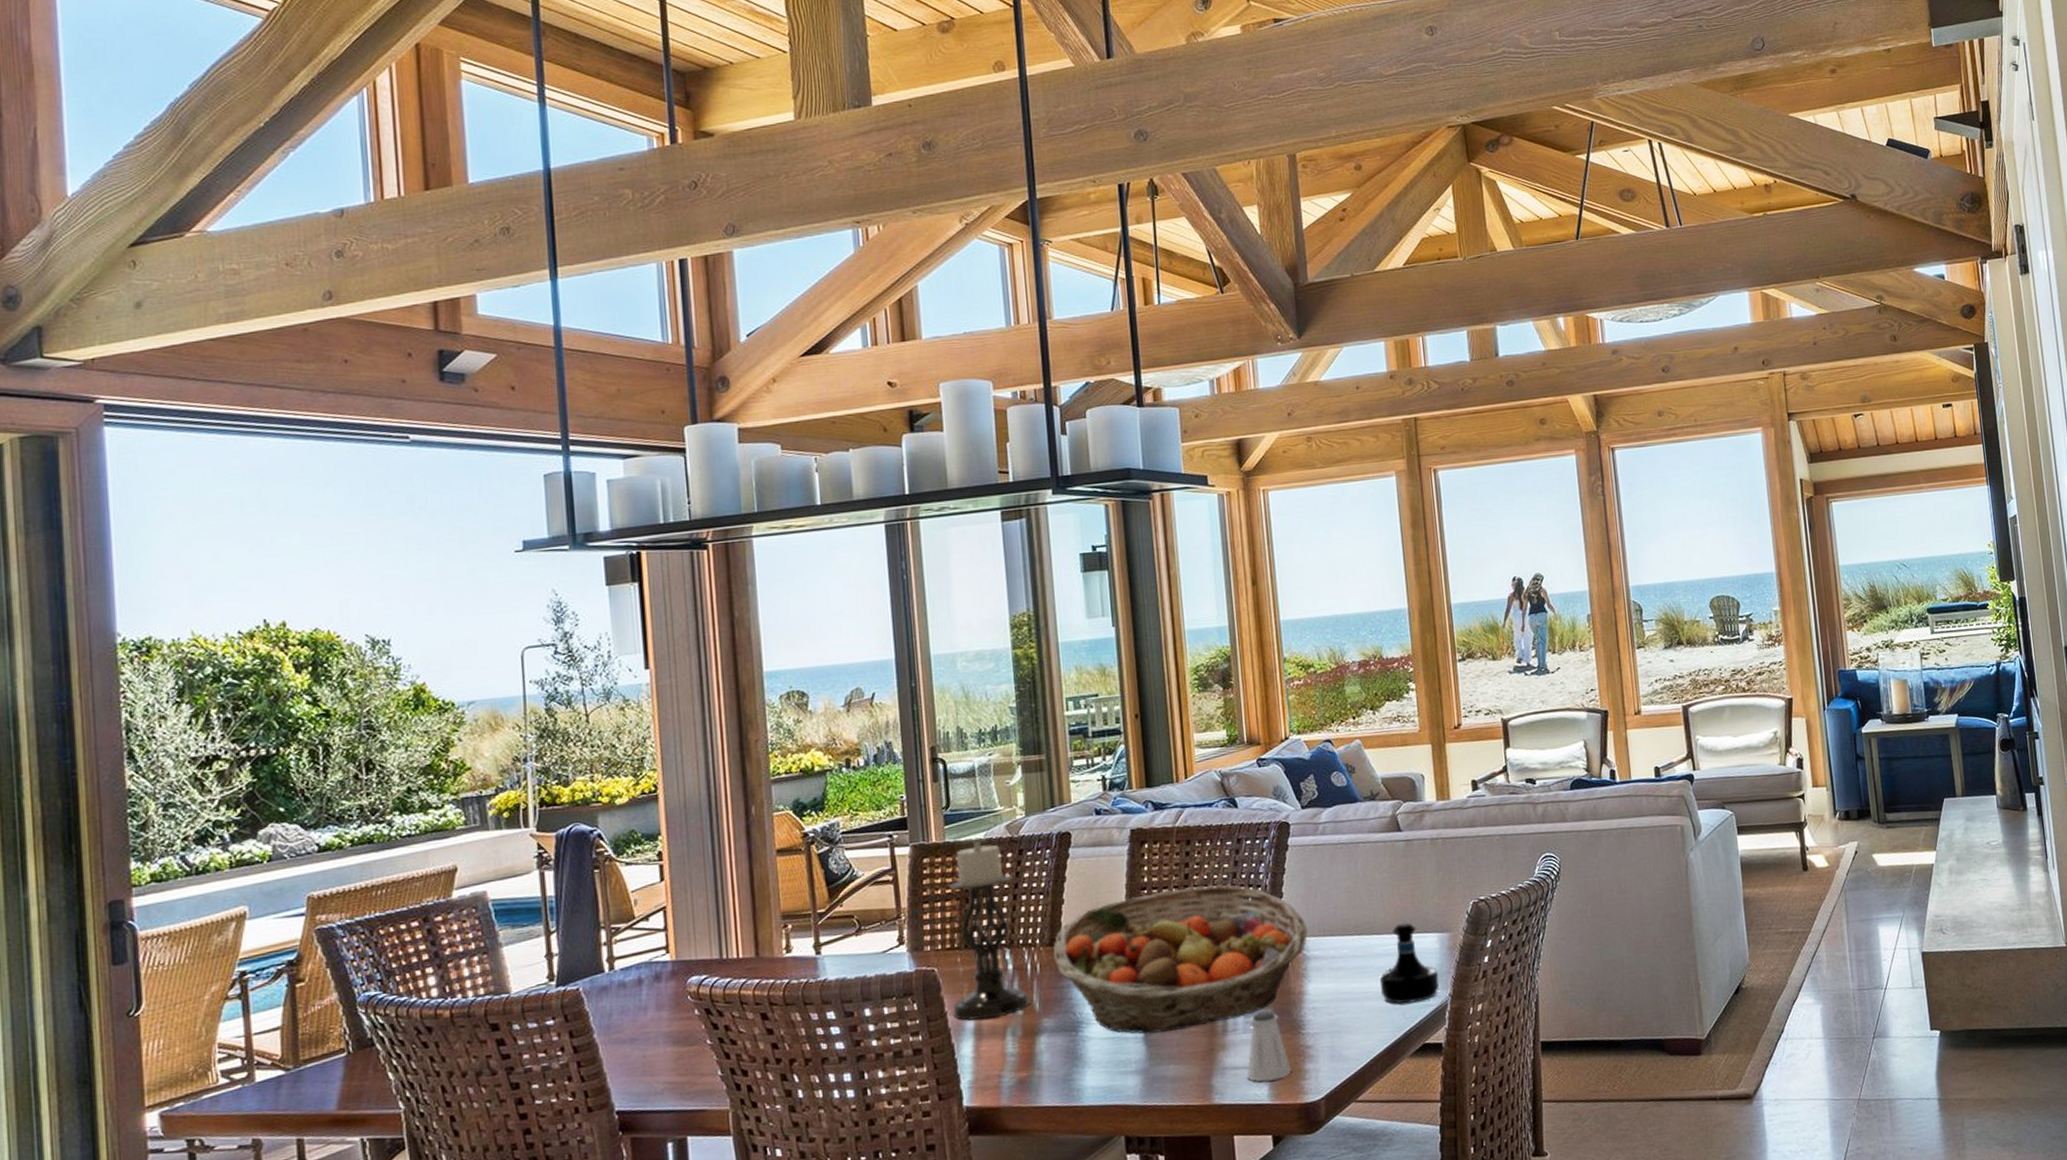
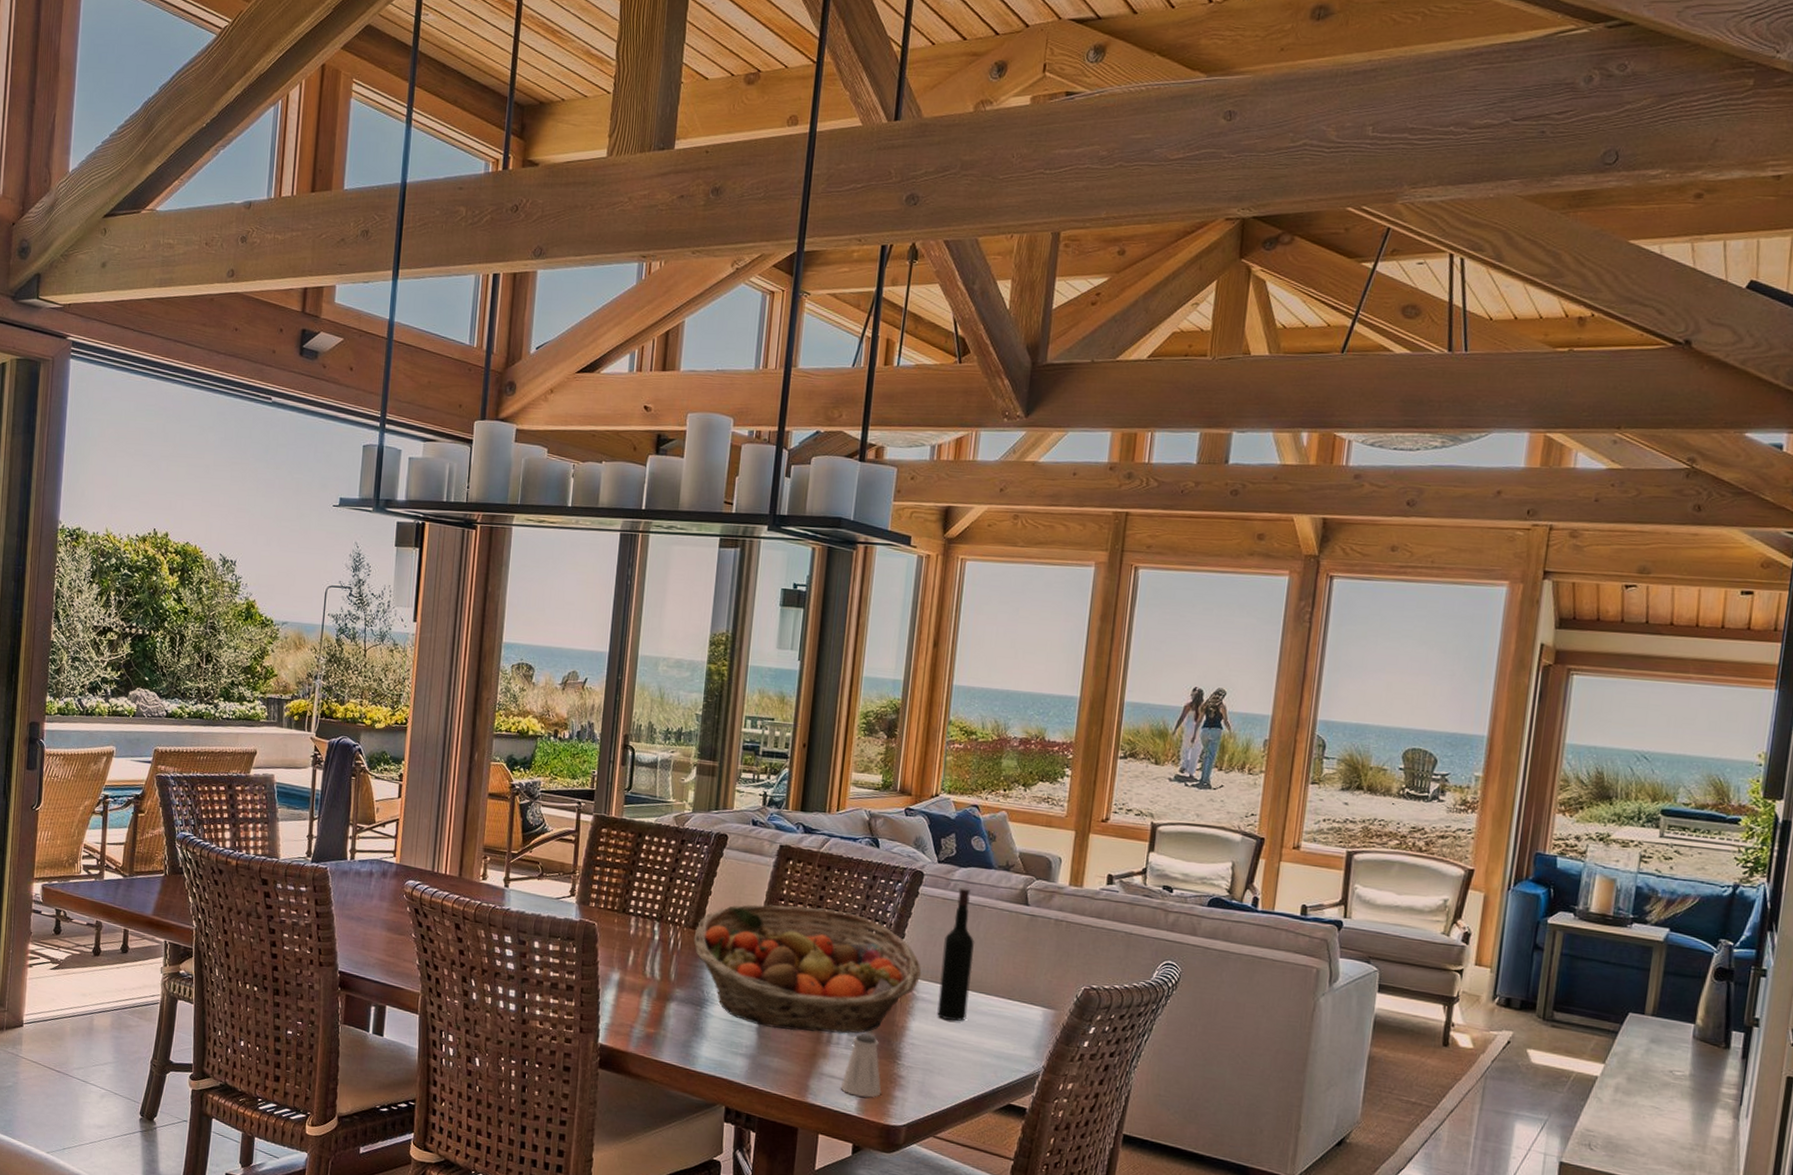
candle holder: present [949,842,1030,1021] -> none [603,824,672,978]
wine bottle: none [1324,828,1363,973] -> present [937,887,974,1021]
tequila bottle: present [1379,922,1440,1004] -> none [977,989,1037,1066]

